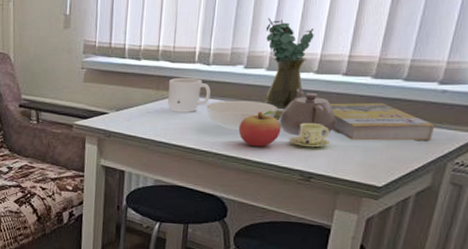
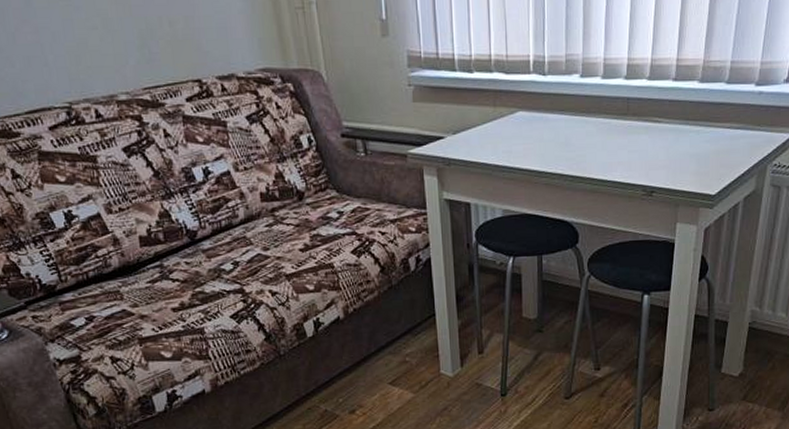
mug: present [168,77,211,112] -> none [505,90,550,131]
bowl: present [205,100,278,131] -> none [546,113,617,148]
fruit: present [238,110,281,147] -> none [581,122,621,164]
vase: present [265,17,314,120] -> none [597,19,643,133]
teapot: present [278,88,337,137] -> none [618,96,671,149]
cup and saucer: present [288,122,331,148] -> none [629,133,668,160]
book: present [330,102,435,141] -> none [663,108,755,149]

